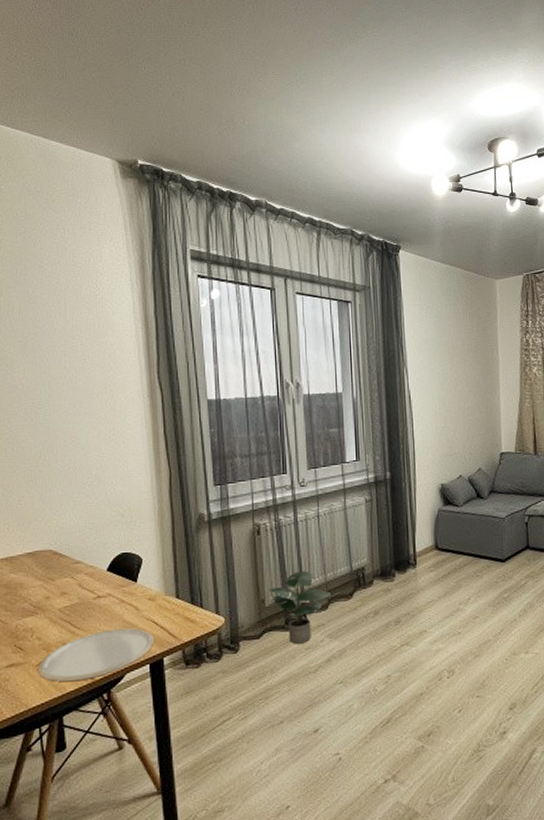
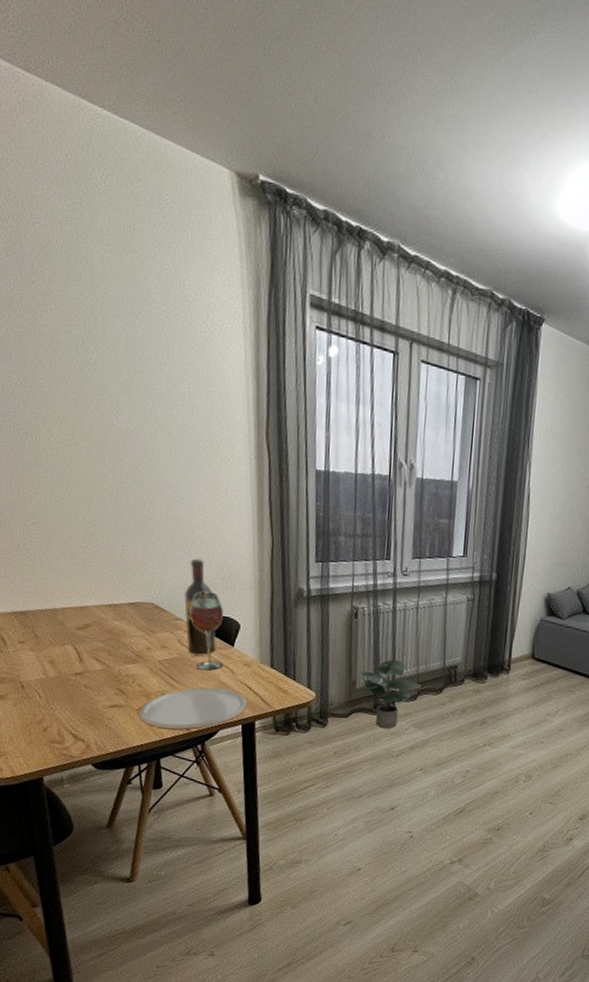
wine bottle: none [84,498,118,596] -> present [184,558,216,655]
wineglass: none [91,529,127,612] -> present [191,592,224,671]

